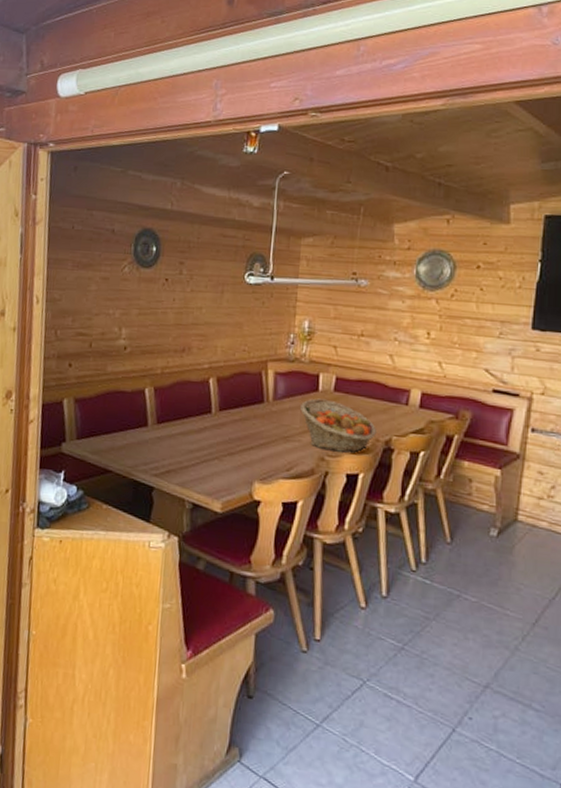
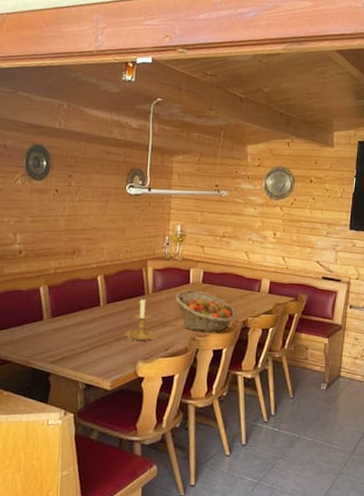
candle holder: none [239,406,280,458] -> present [125,298,159,341]

